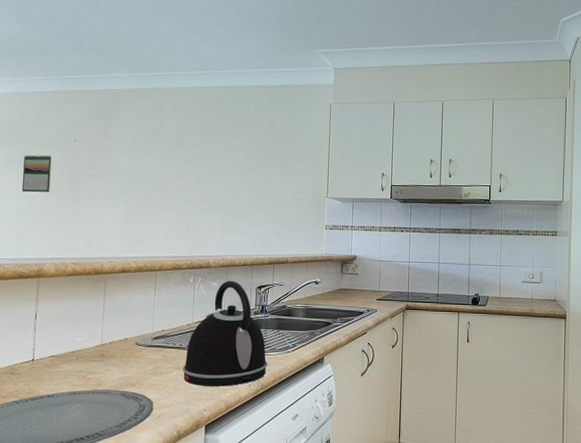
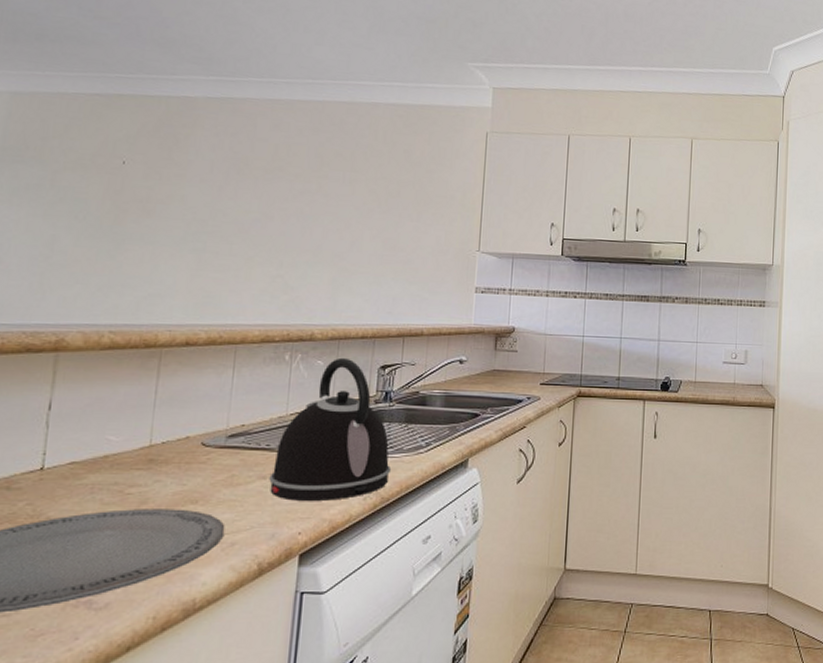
calendar: present [22,154,52,193] -> none [38,179,86,232]

